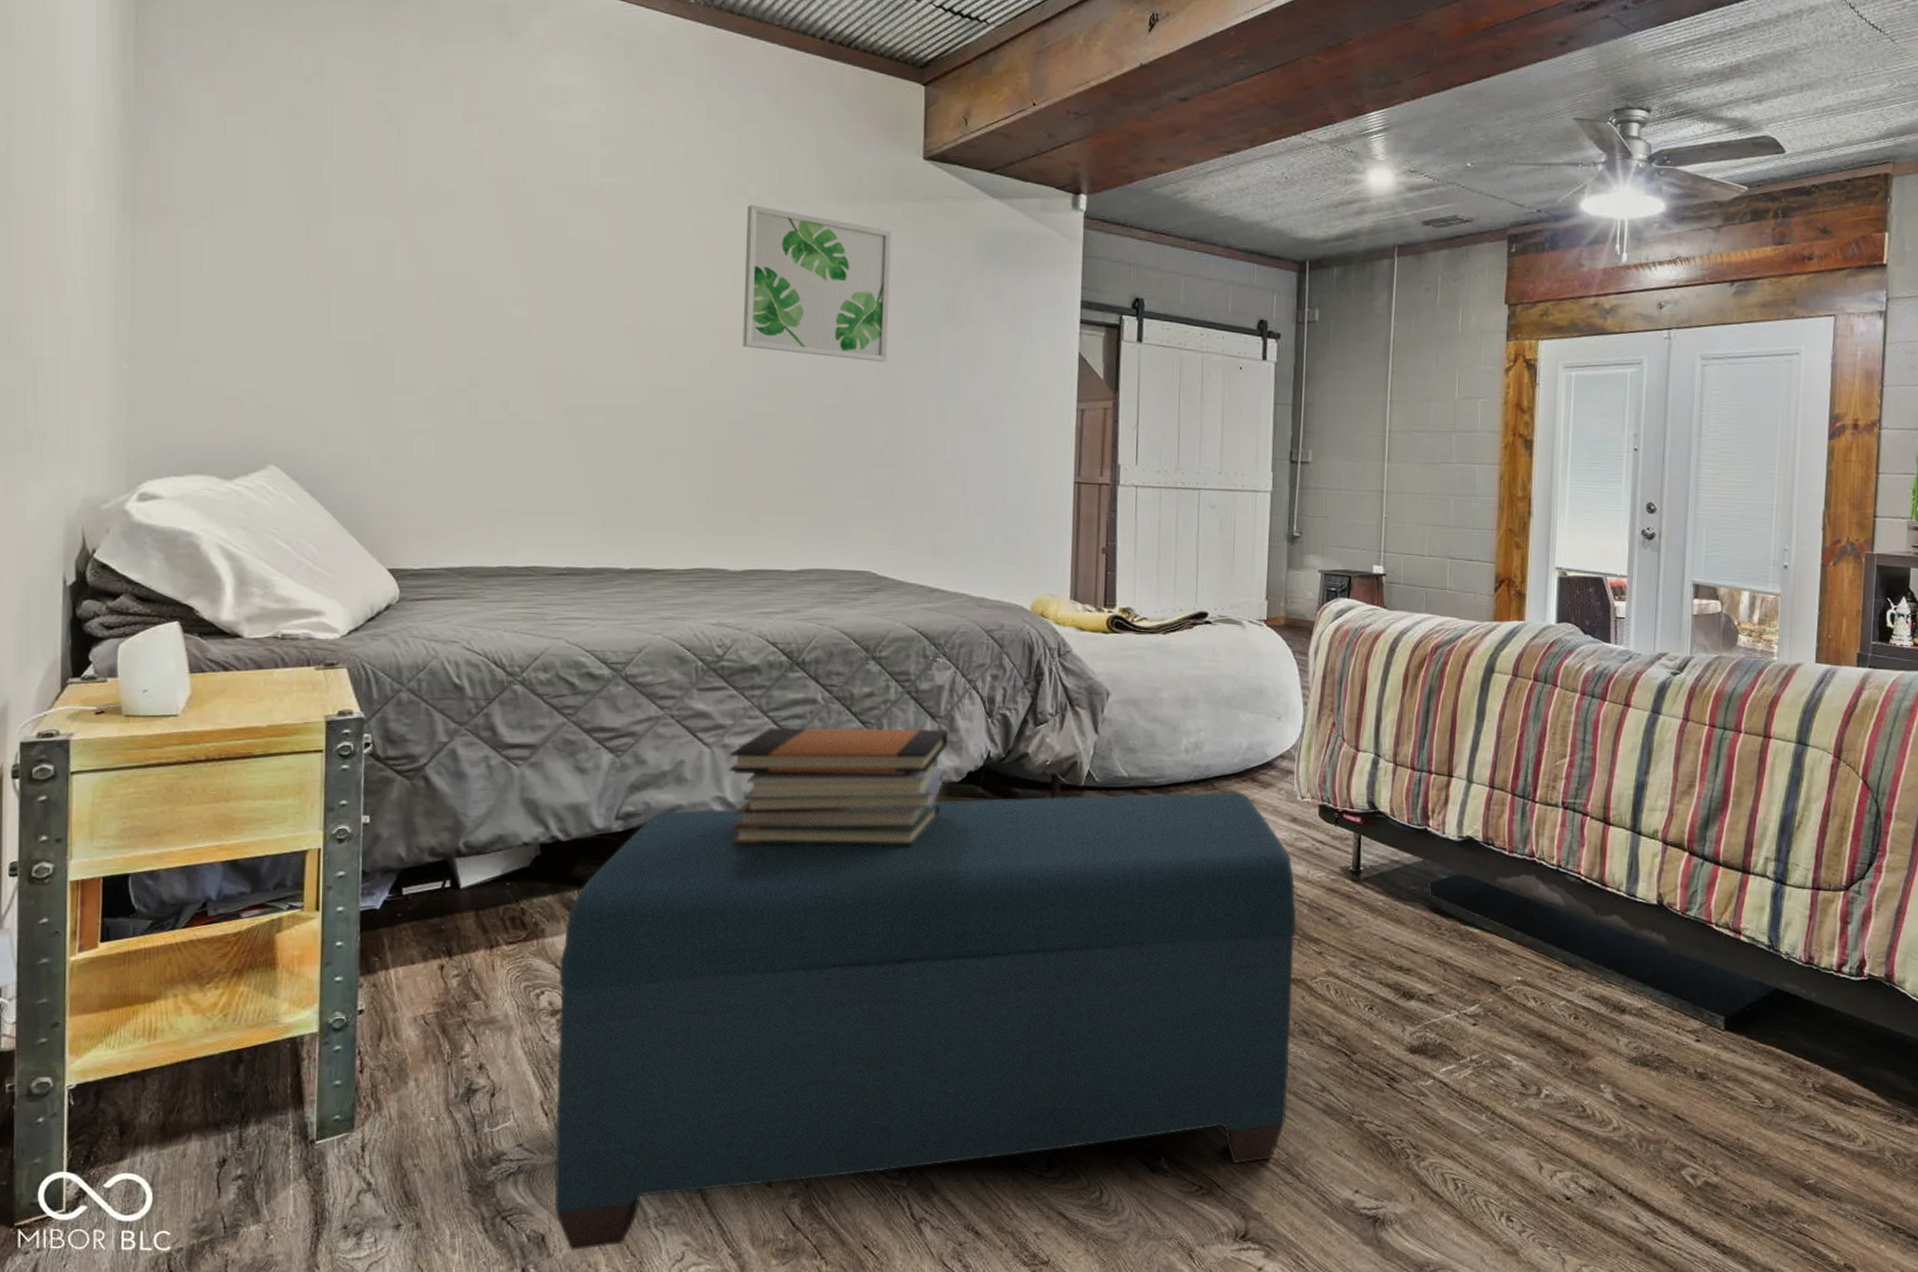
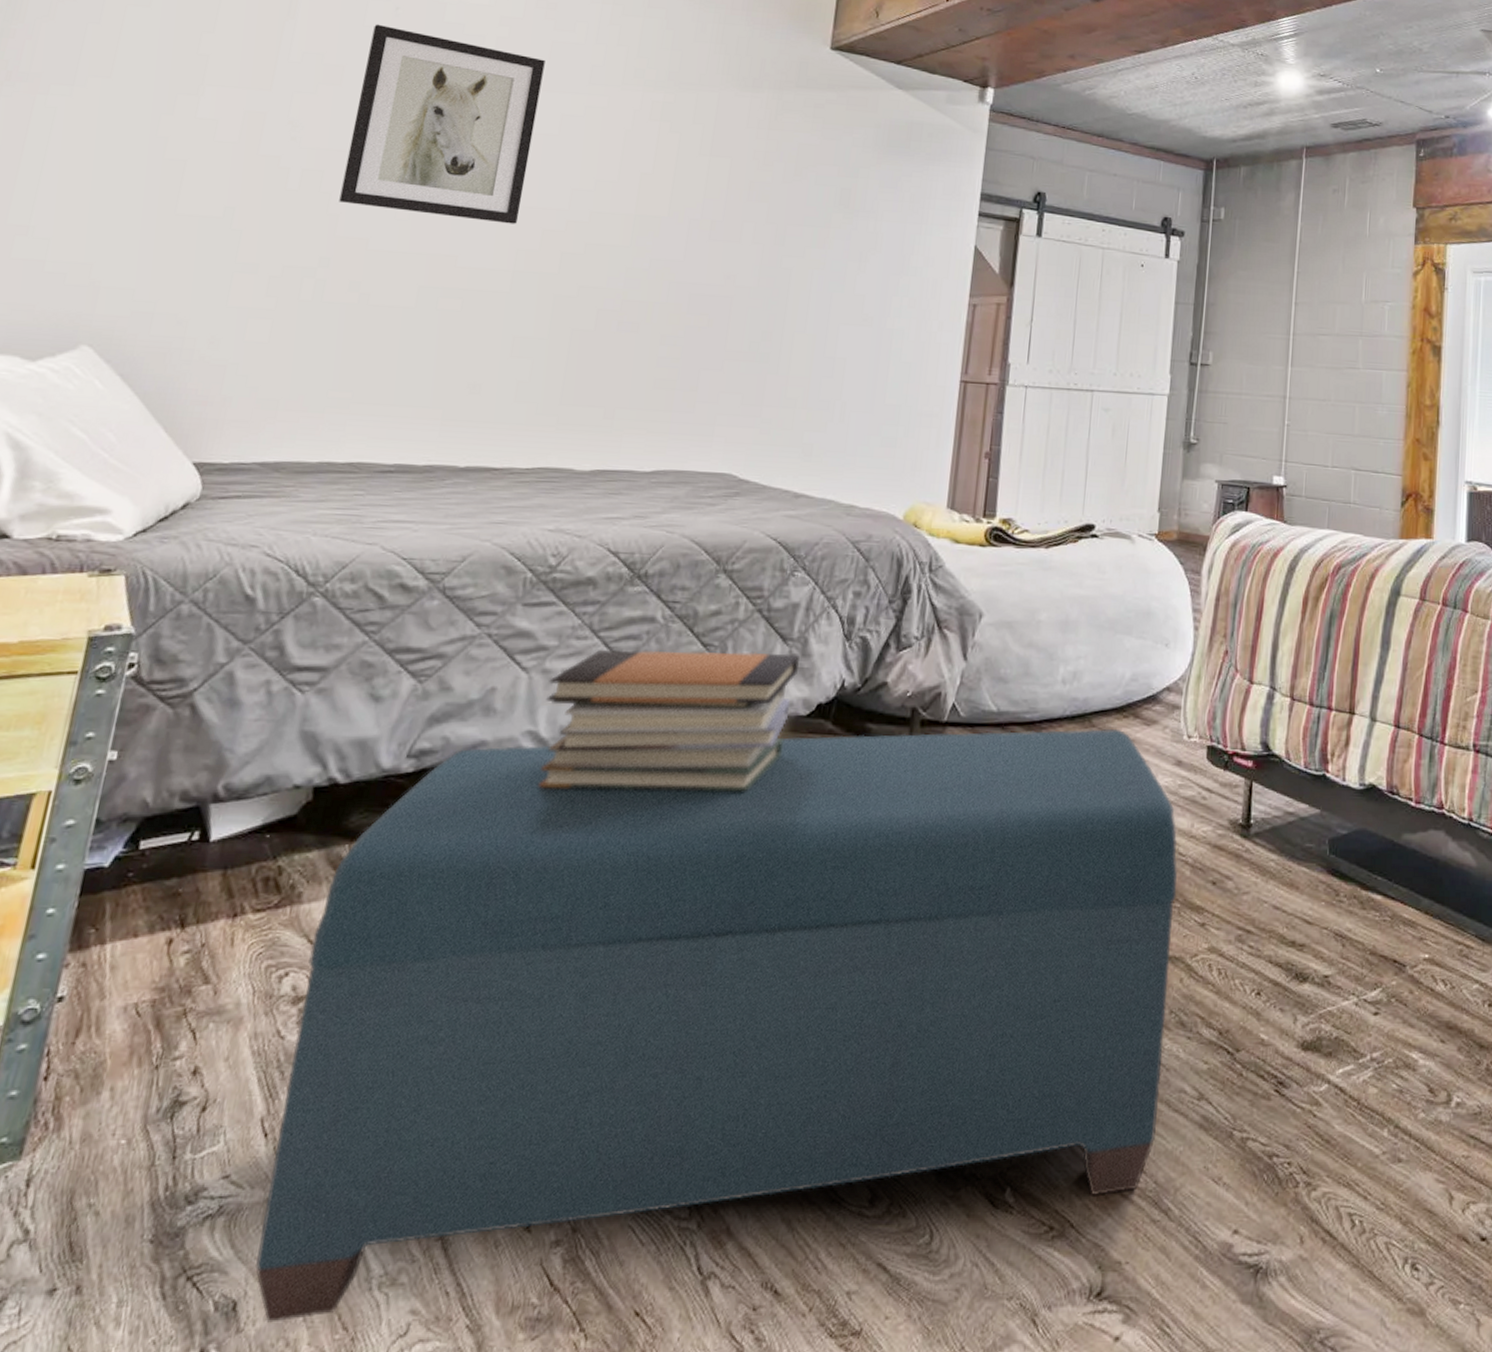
wall art: none [477,147,650,342] -> present [339,24,546,224]
wall art: present [742,205,892,362] -> none [621,88,791,251]

